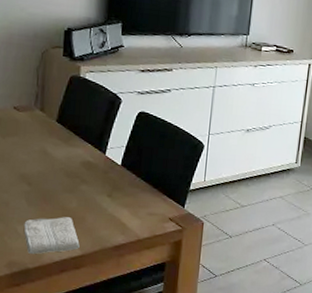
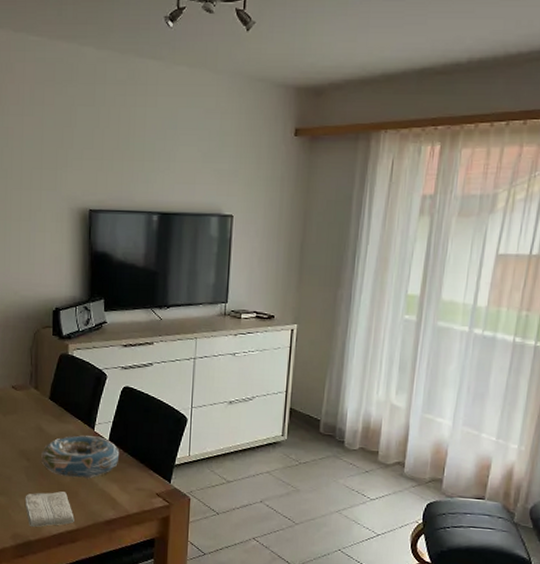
decorative bowl: none [44,159,132,204] -> present [41,435,120,479]

